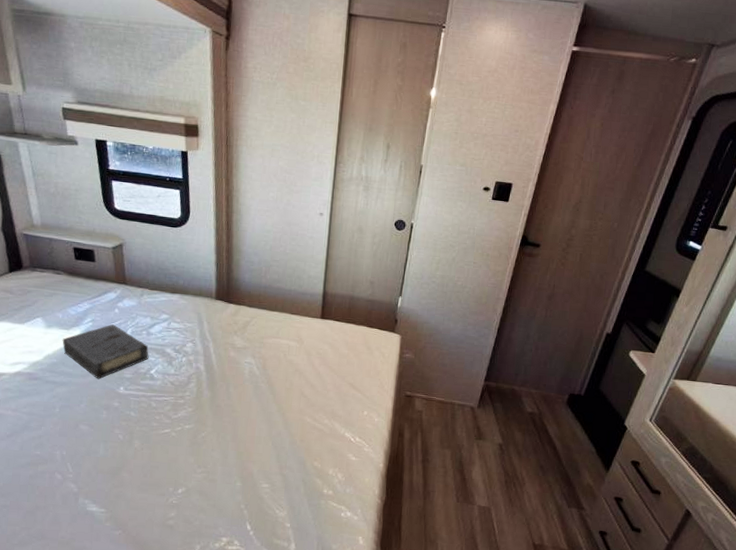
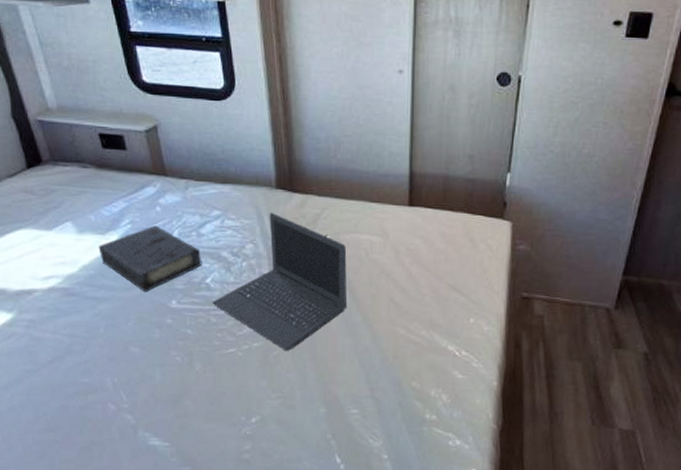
laptop computer: none [154,319,269,432] -> present [212,213,348,350]

